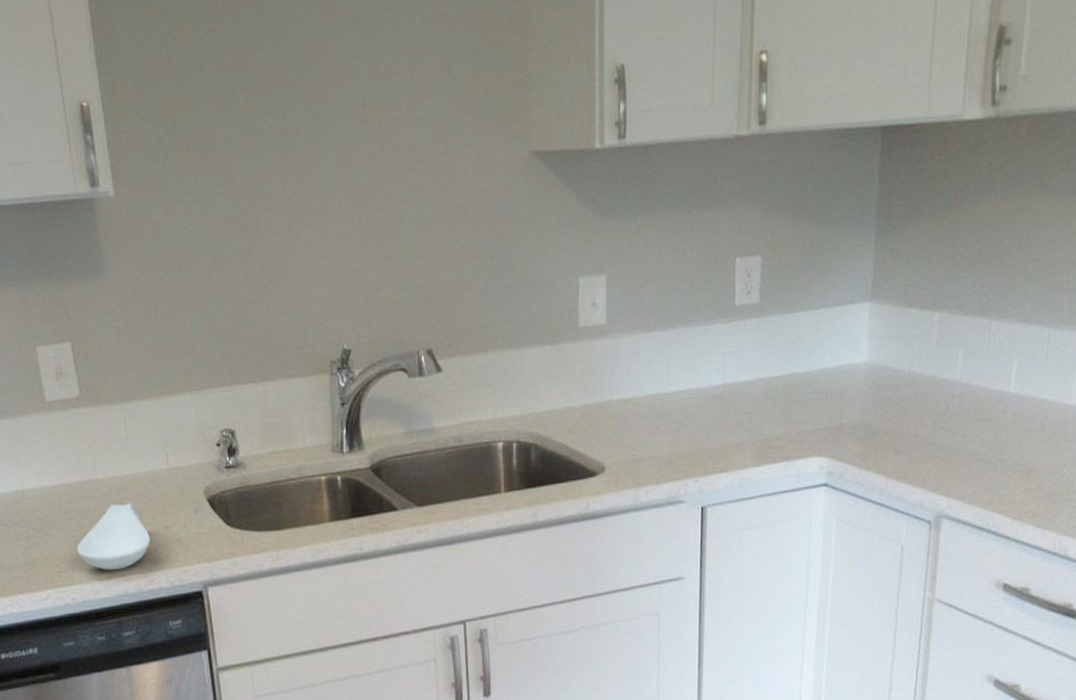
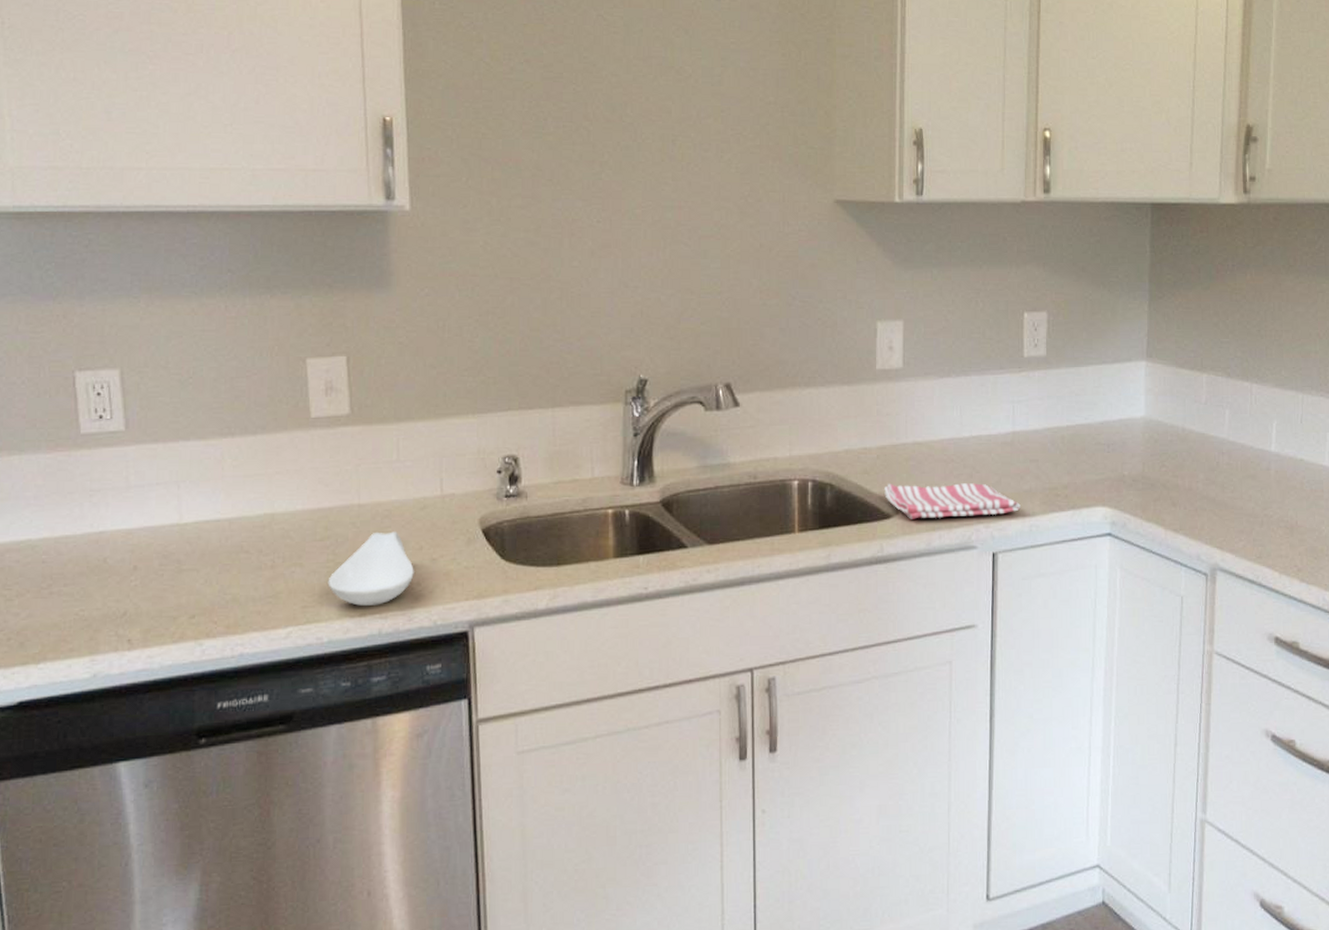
dish towel: none [589,438,731,476] -> present [884,483,1021,519]

